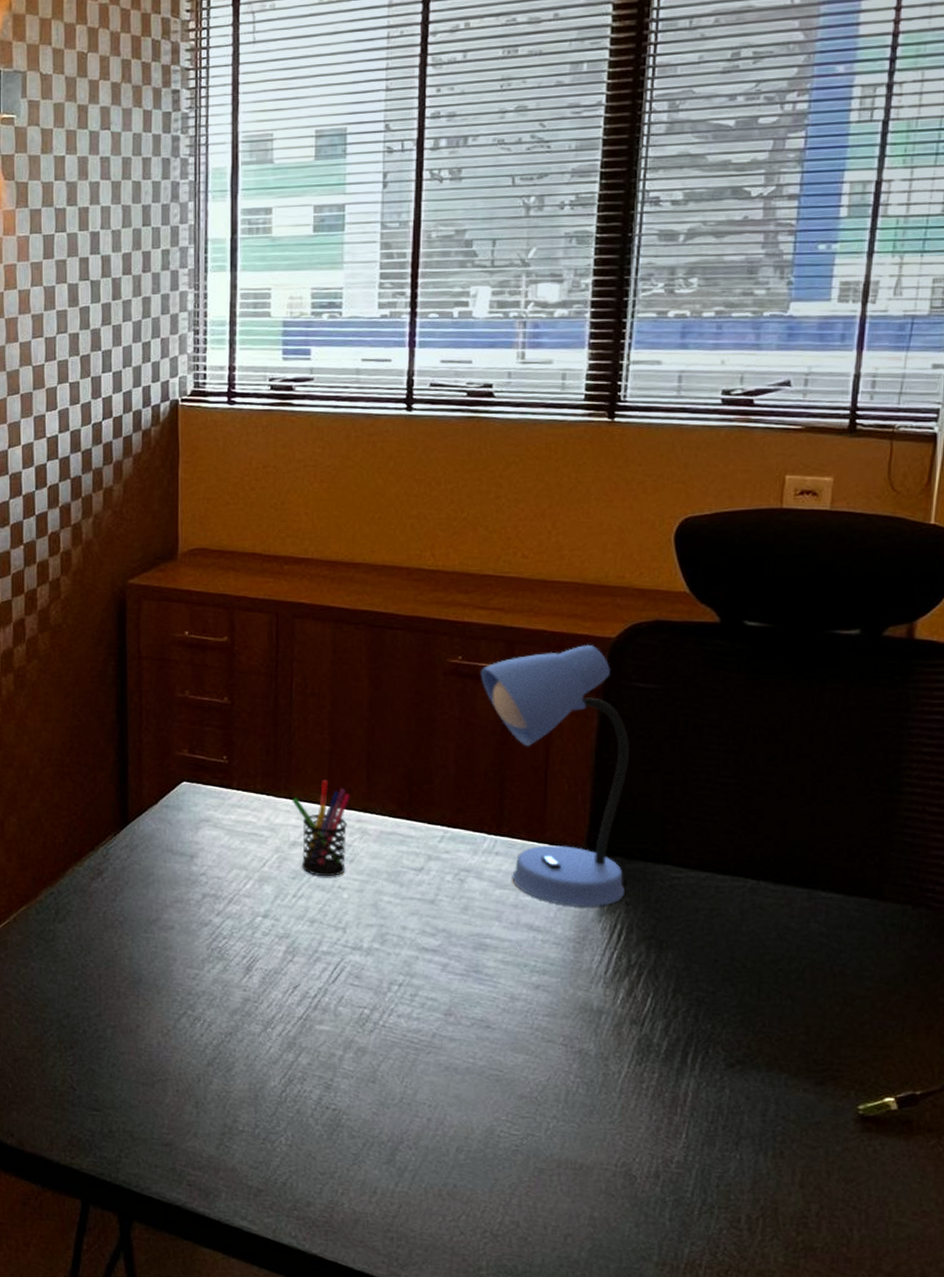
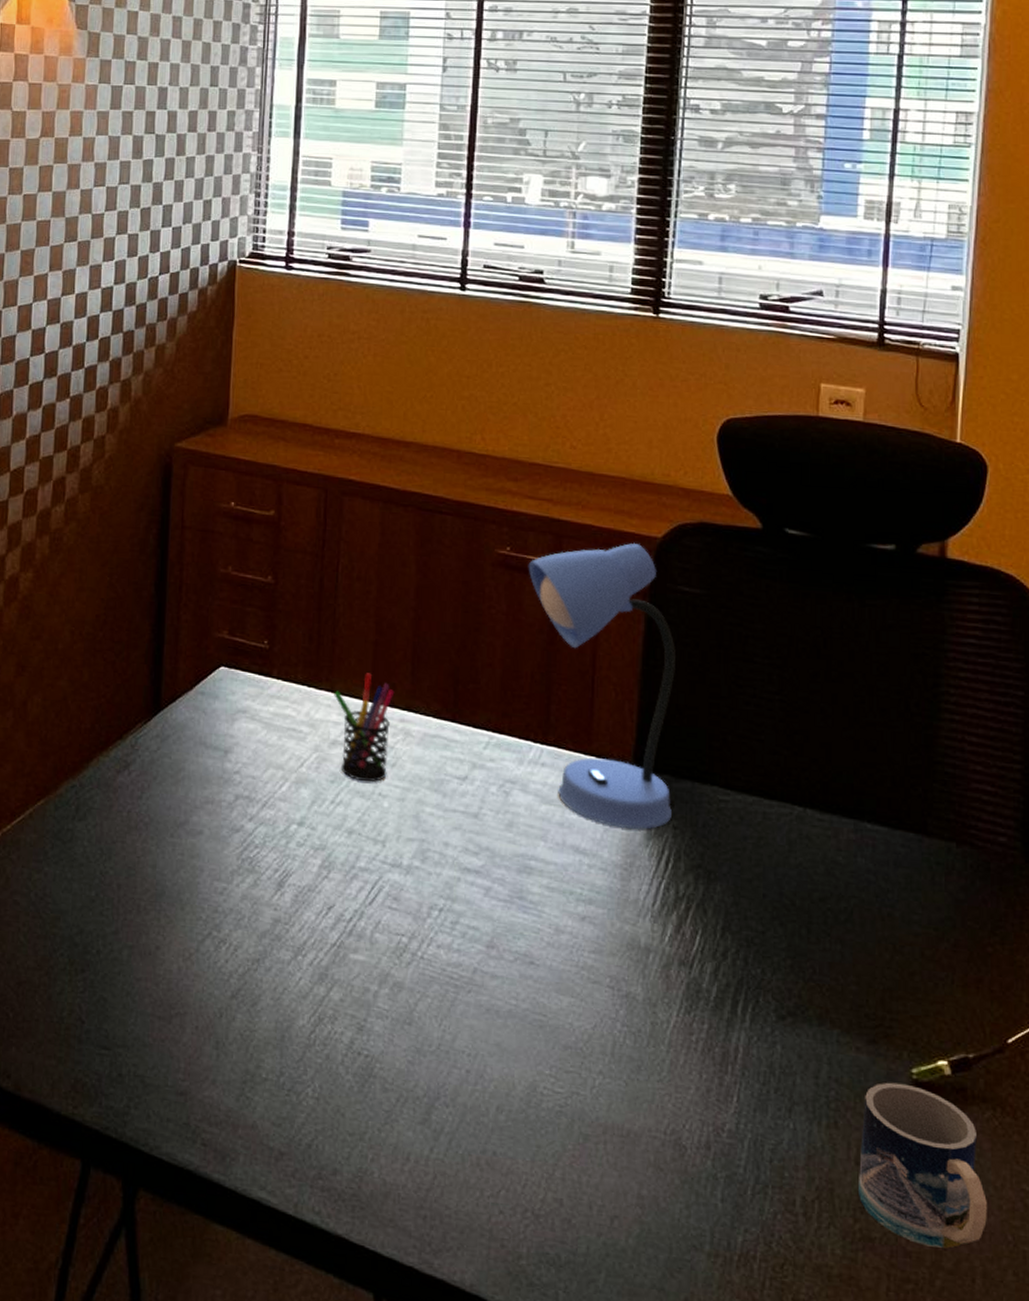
mug: none [801,1117,928,1255] -> present [857,1082,987,1248]

